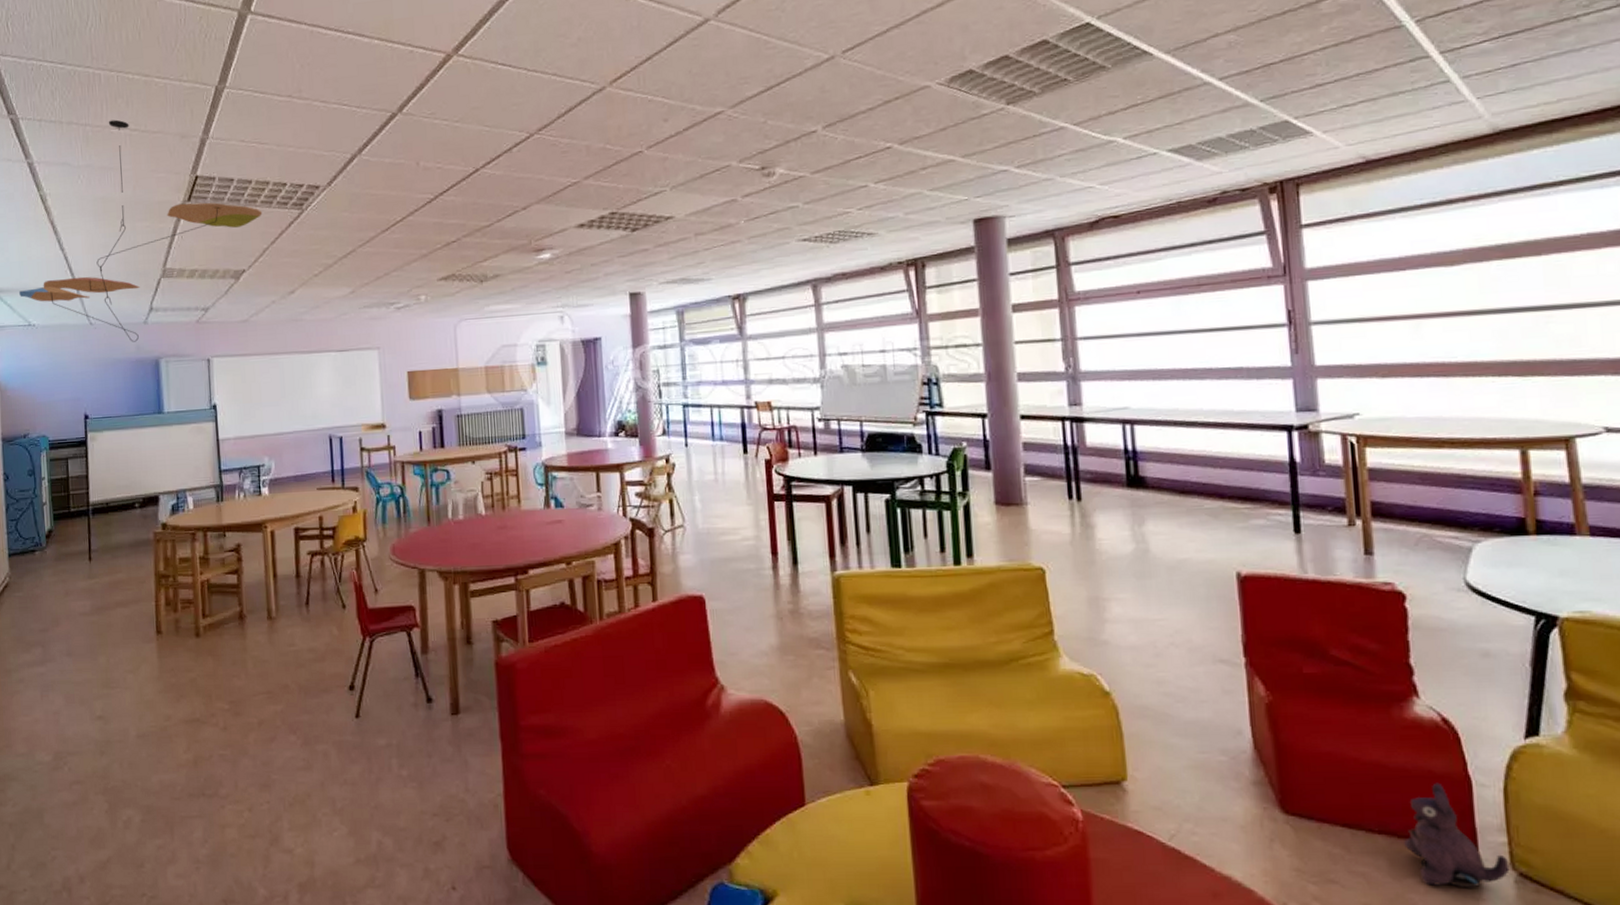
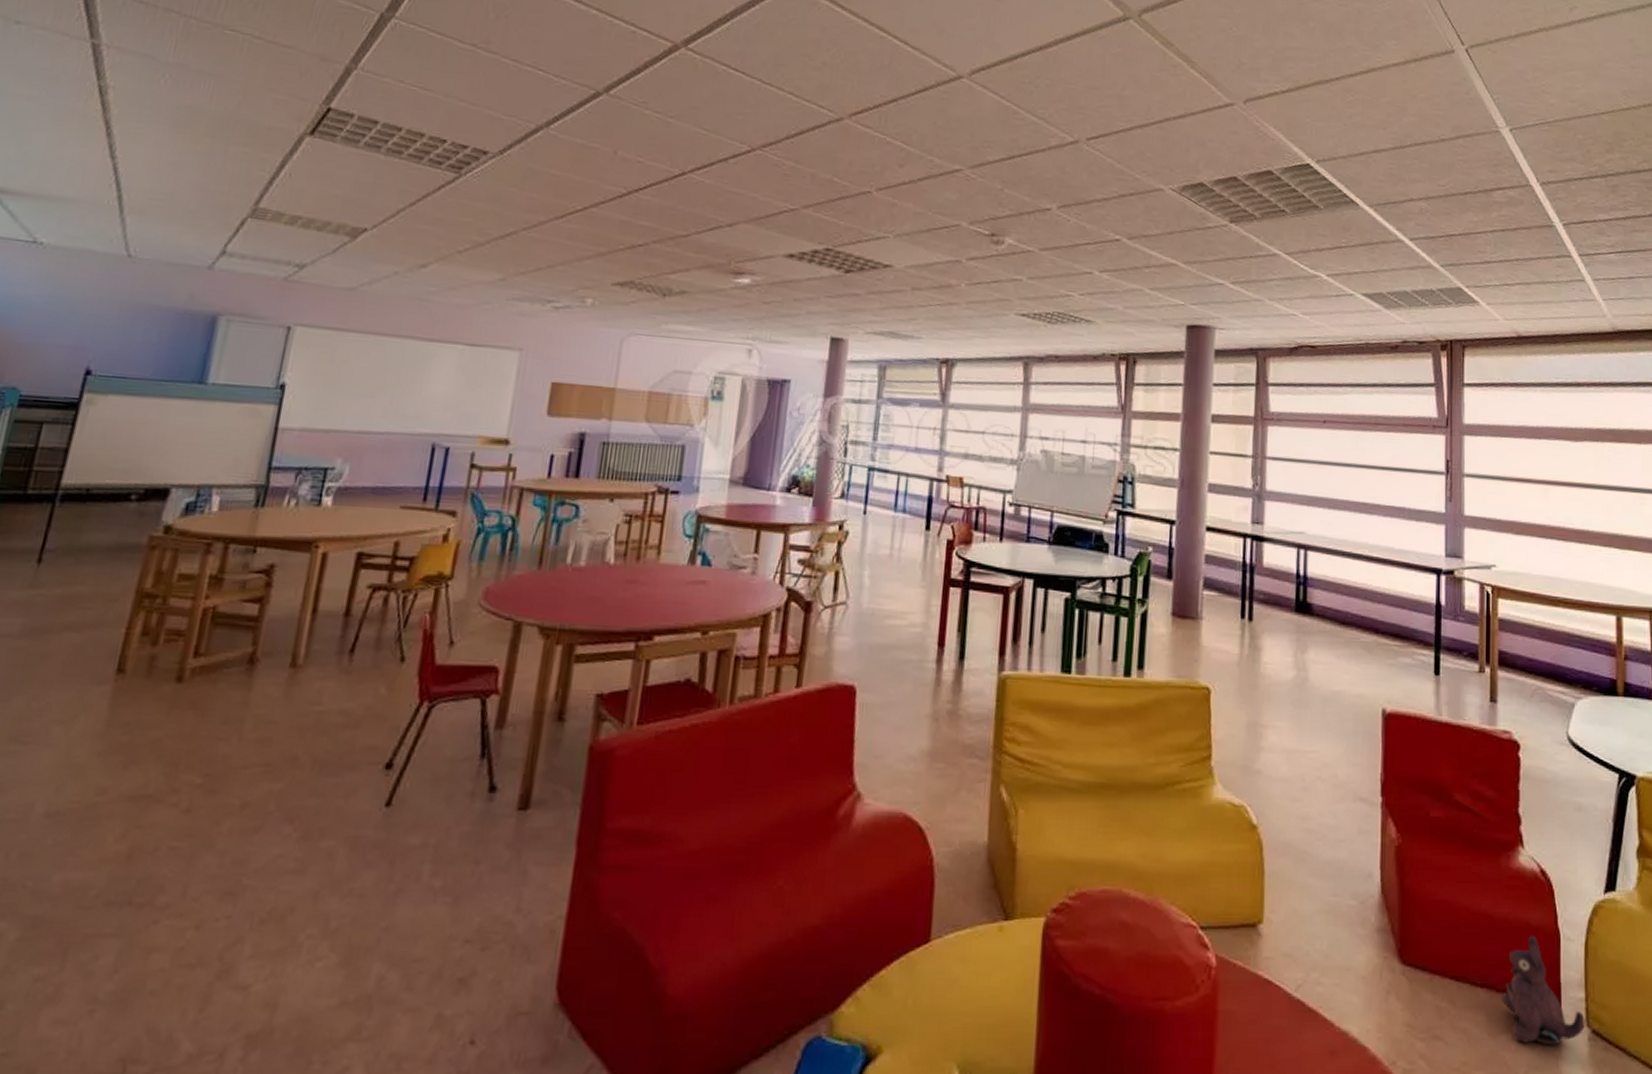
ceiling mobile: present [19,119,263,342] -> none [30,19,407,289]

